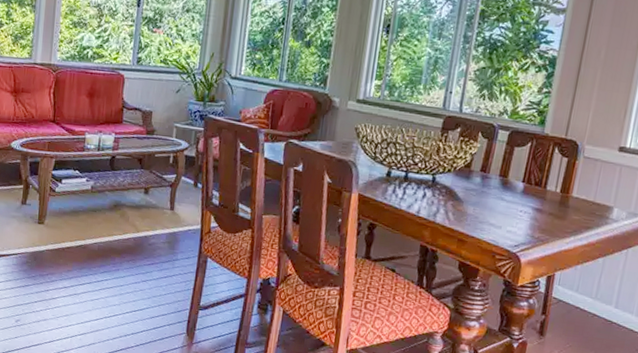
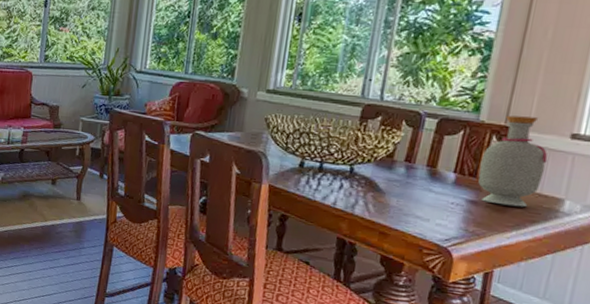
bottle: none [543,129,600,215] -> present [478,115,548,207]

